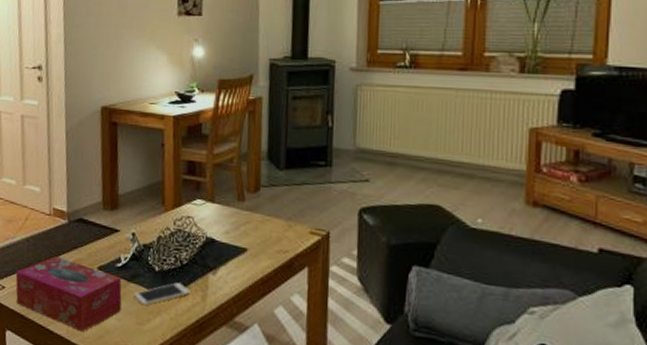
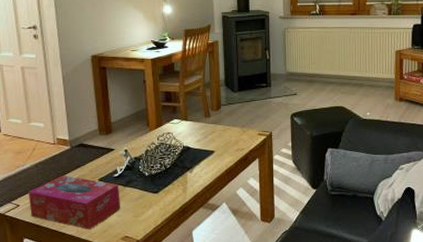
cell phone: present [133,283,190,306] -> none [129,182,174,203]

